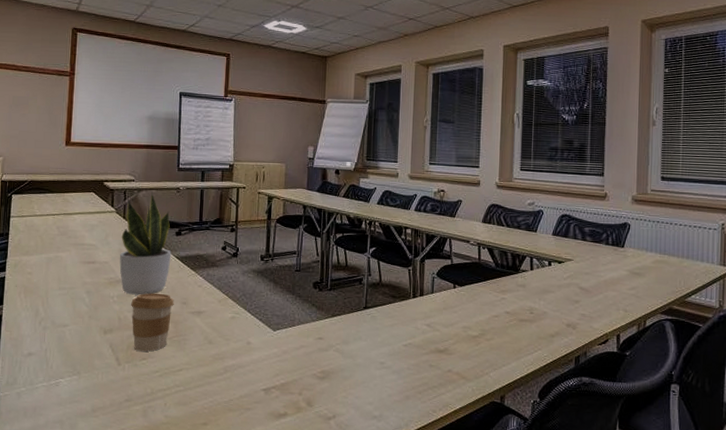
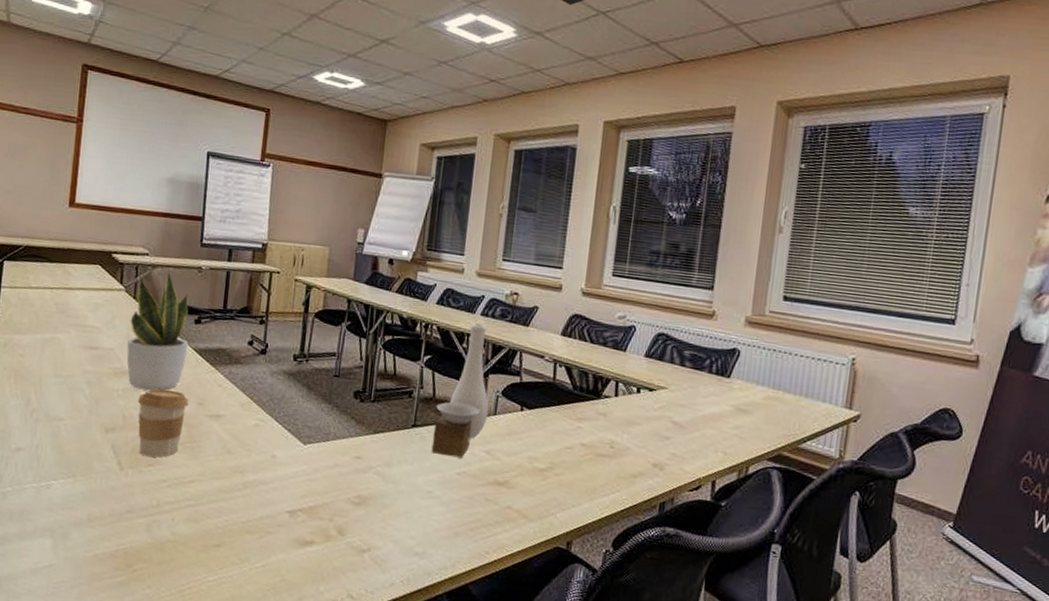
vase: none [381,218,427,332] -> present [431,323,489,459]

